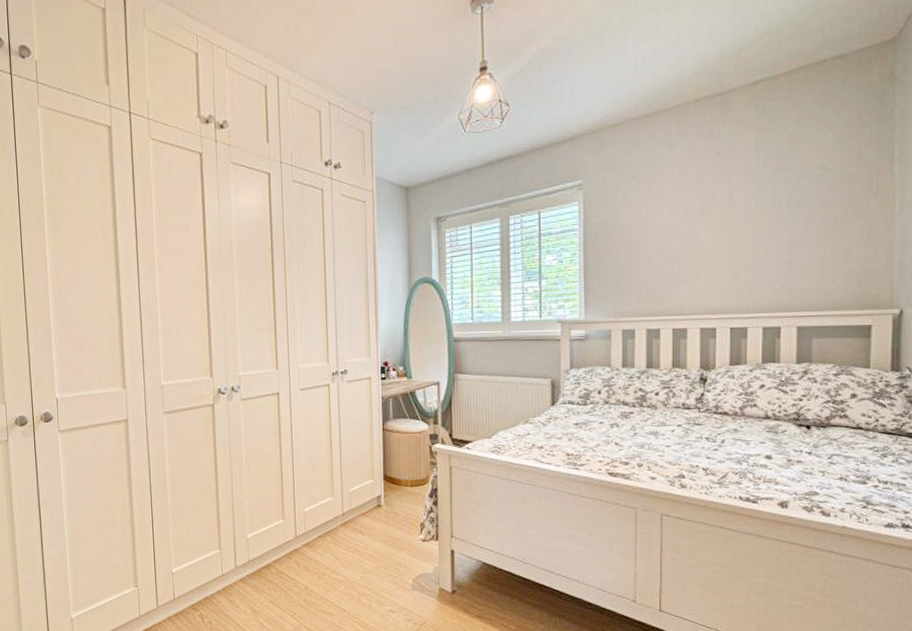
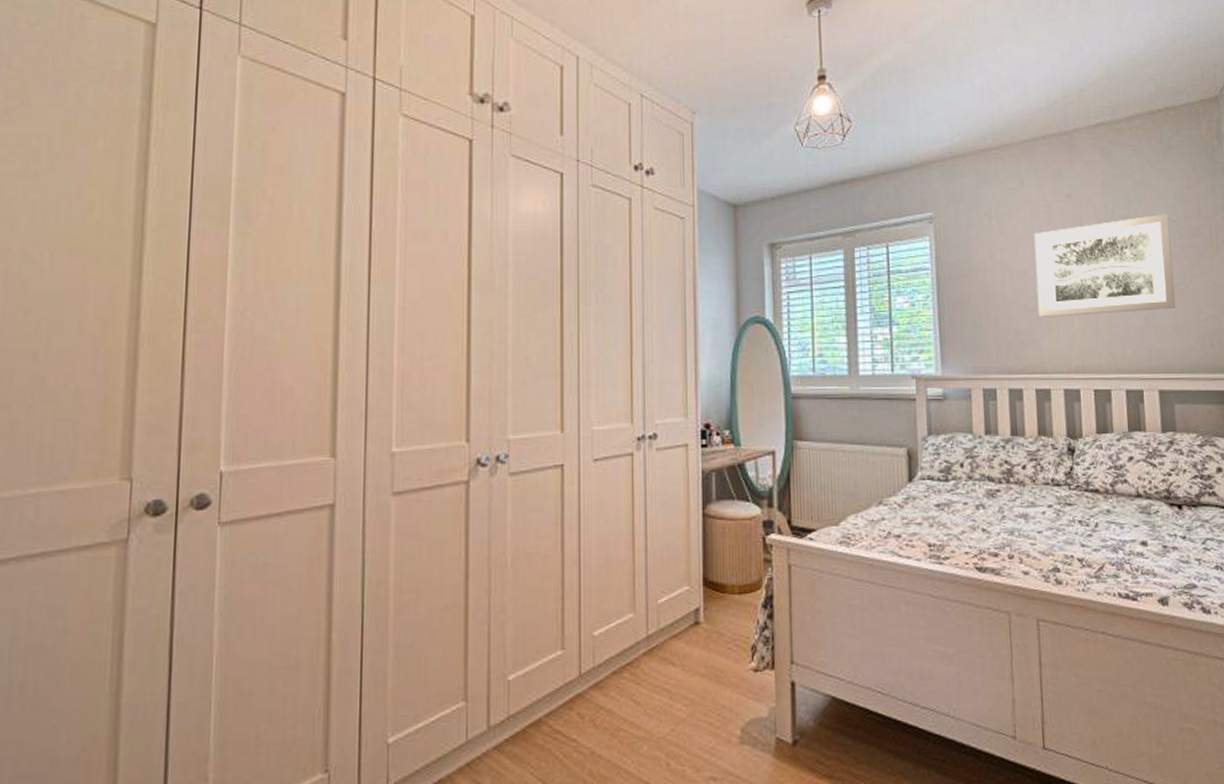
wall art: none [679,162,826,266] -> present [1034,214,1176,317]

